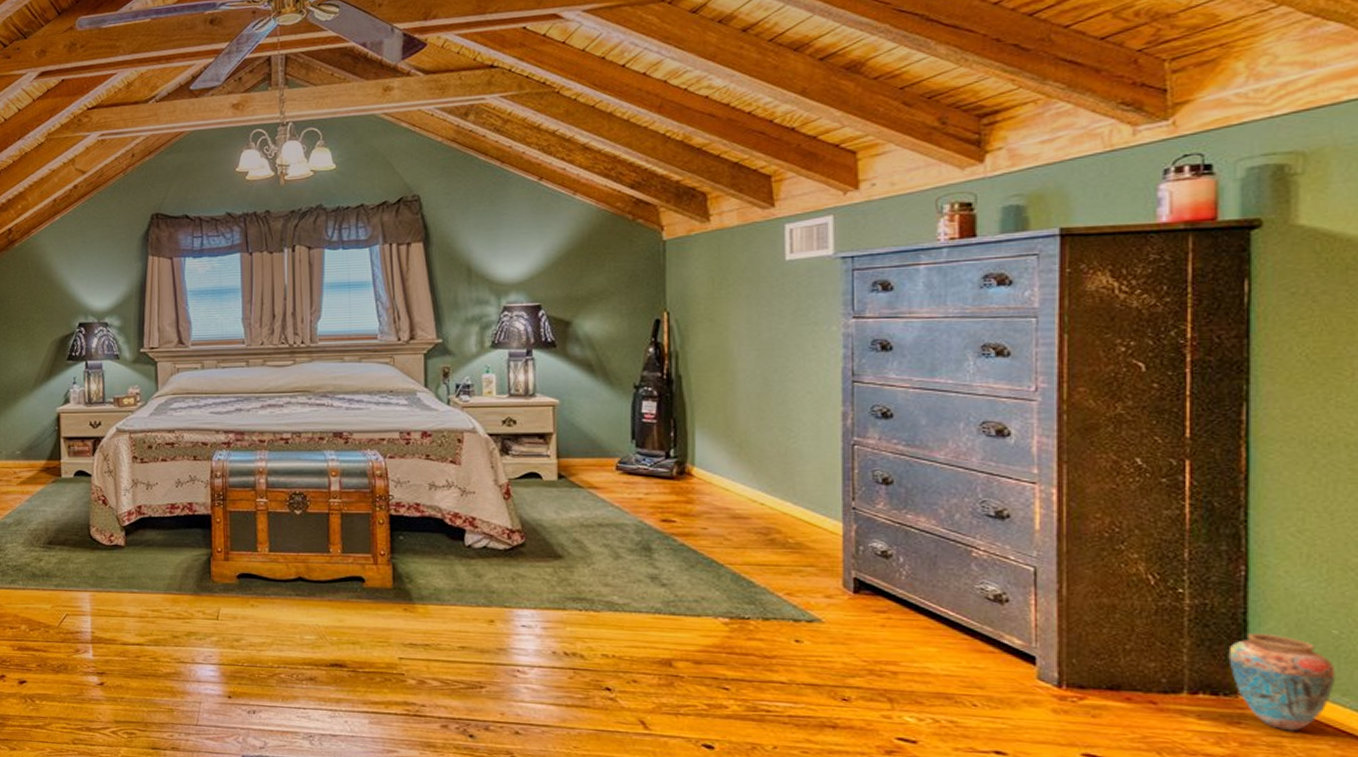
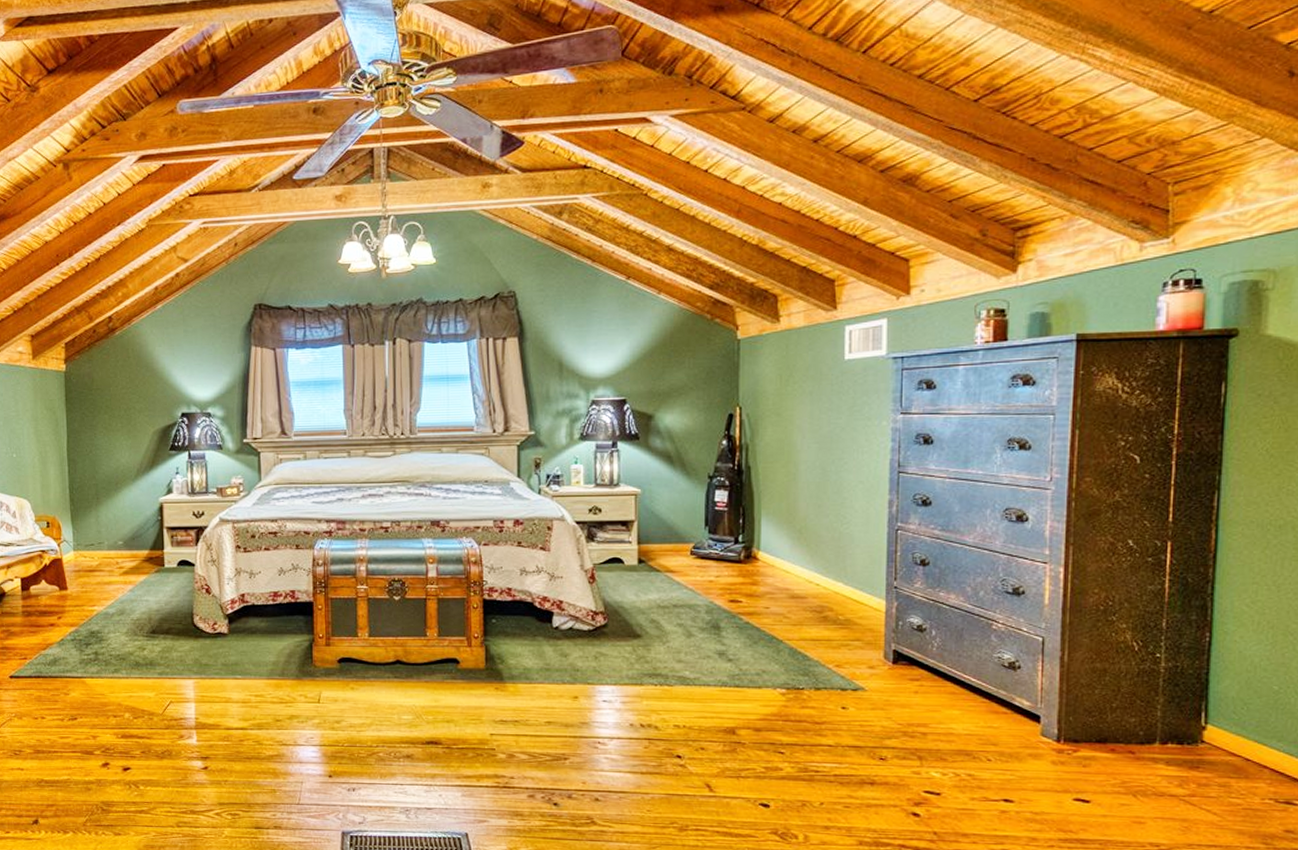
vase: present [1228,634,1336,732] -> none [1192,691,1275,773]

